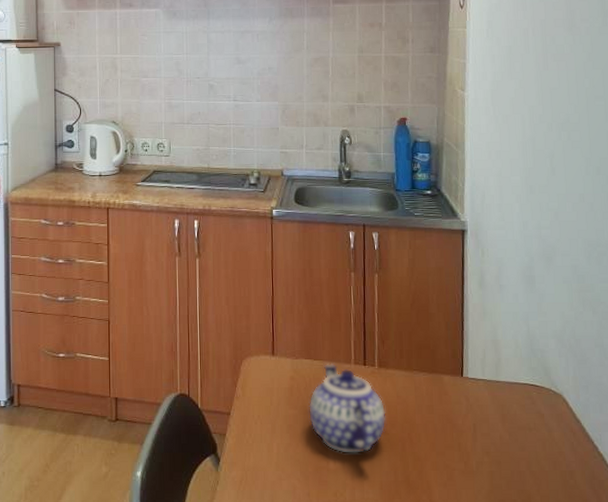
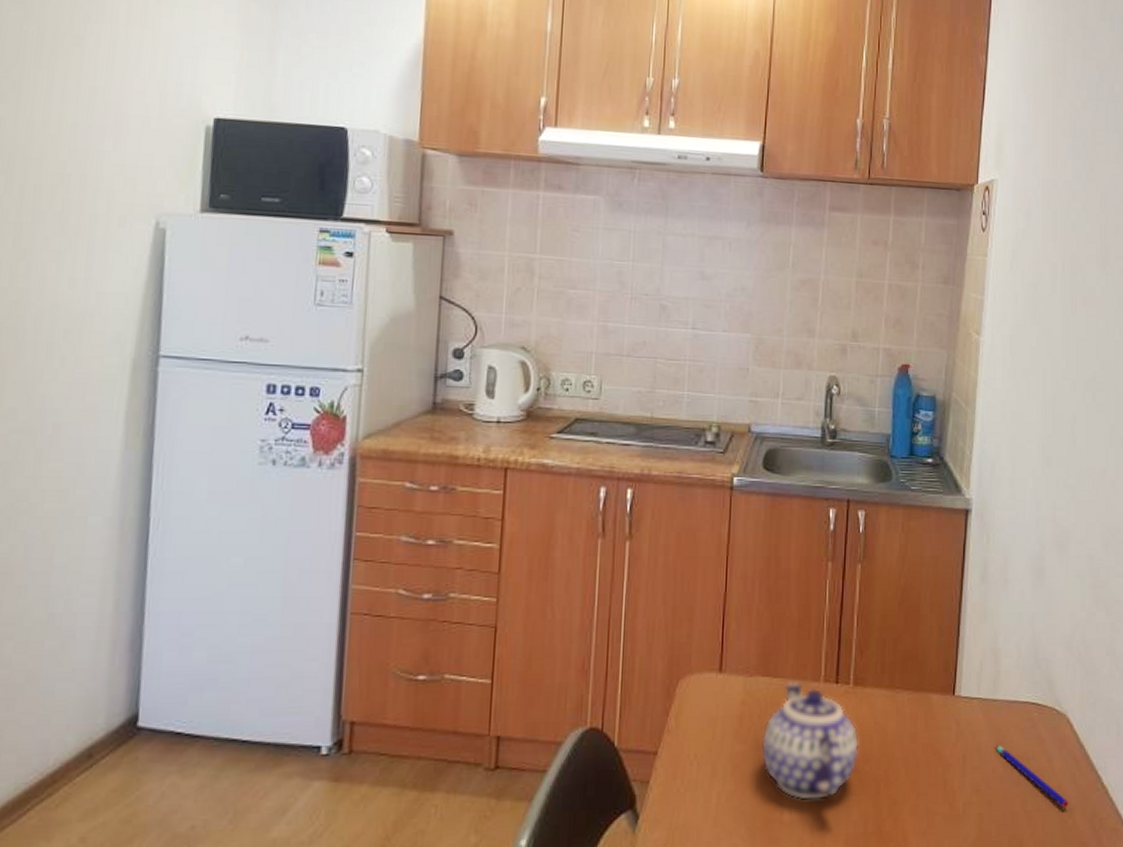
pen: none [501,417,570,470] -> present [995,745,1069,808]

